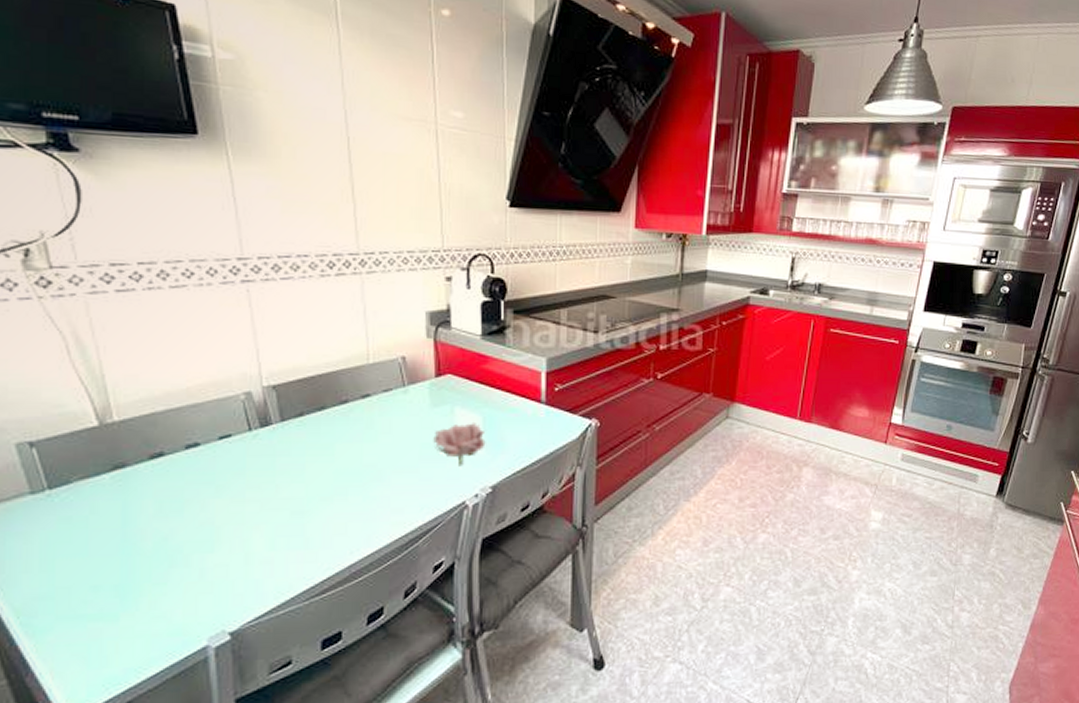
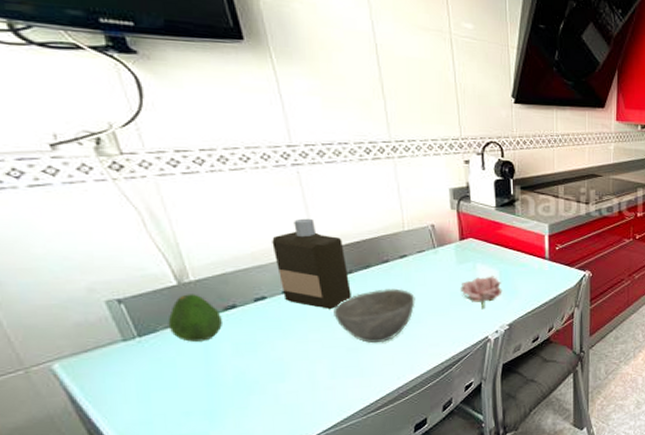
fruit: none [83,437,146,497] -> present [168,294,222,342]
bottle: none [211,347,300,460] -> present [272,218,351,309]
bowl: none [278,436,378,507] -> present [333,288,416,344]

